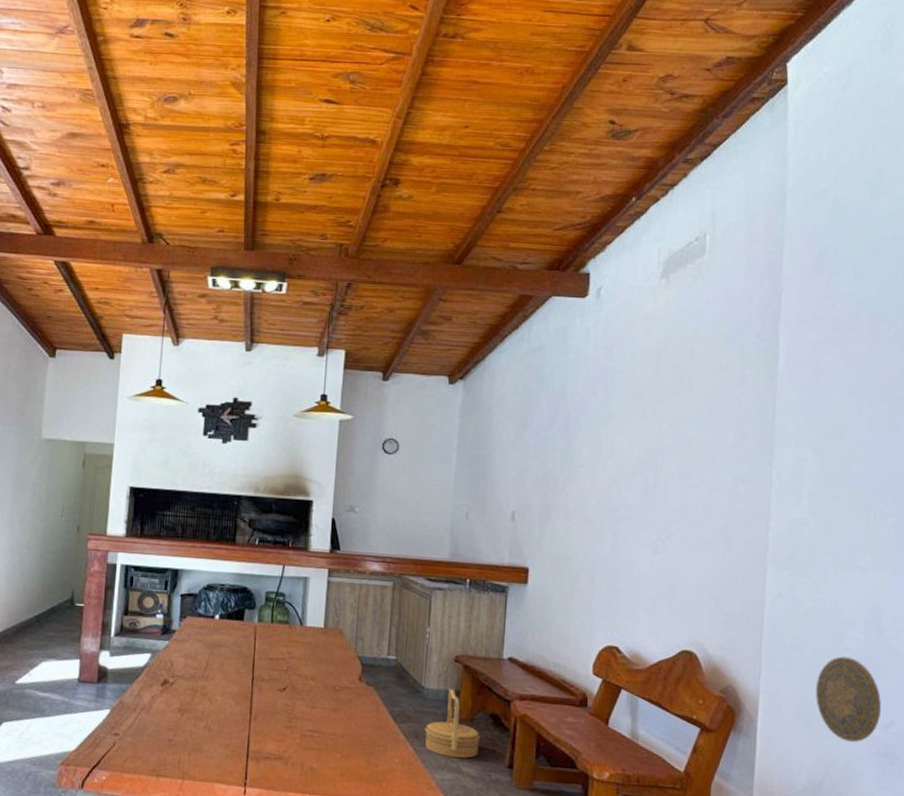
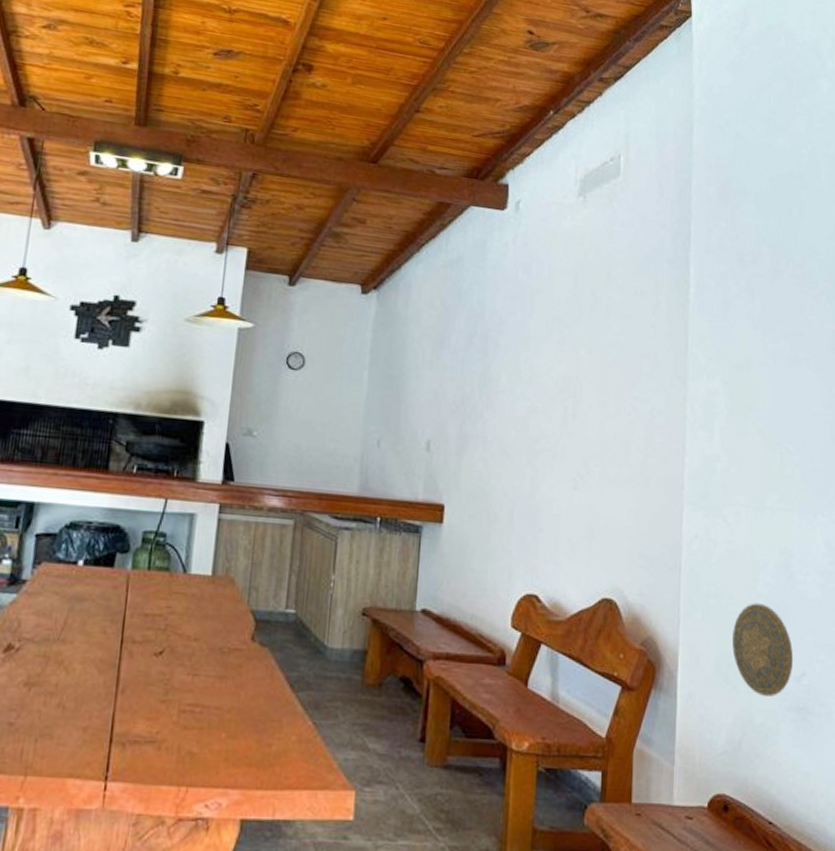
basket: present [425,689,481,758] -> none [327,648,390,732]

